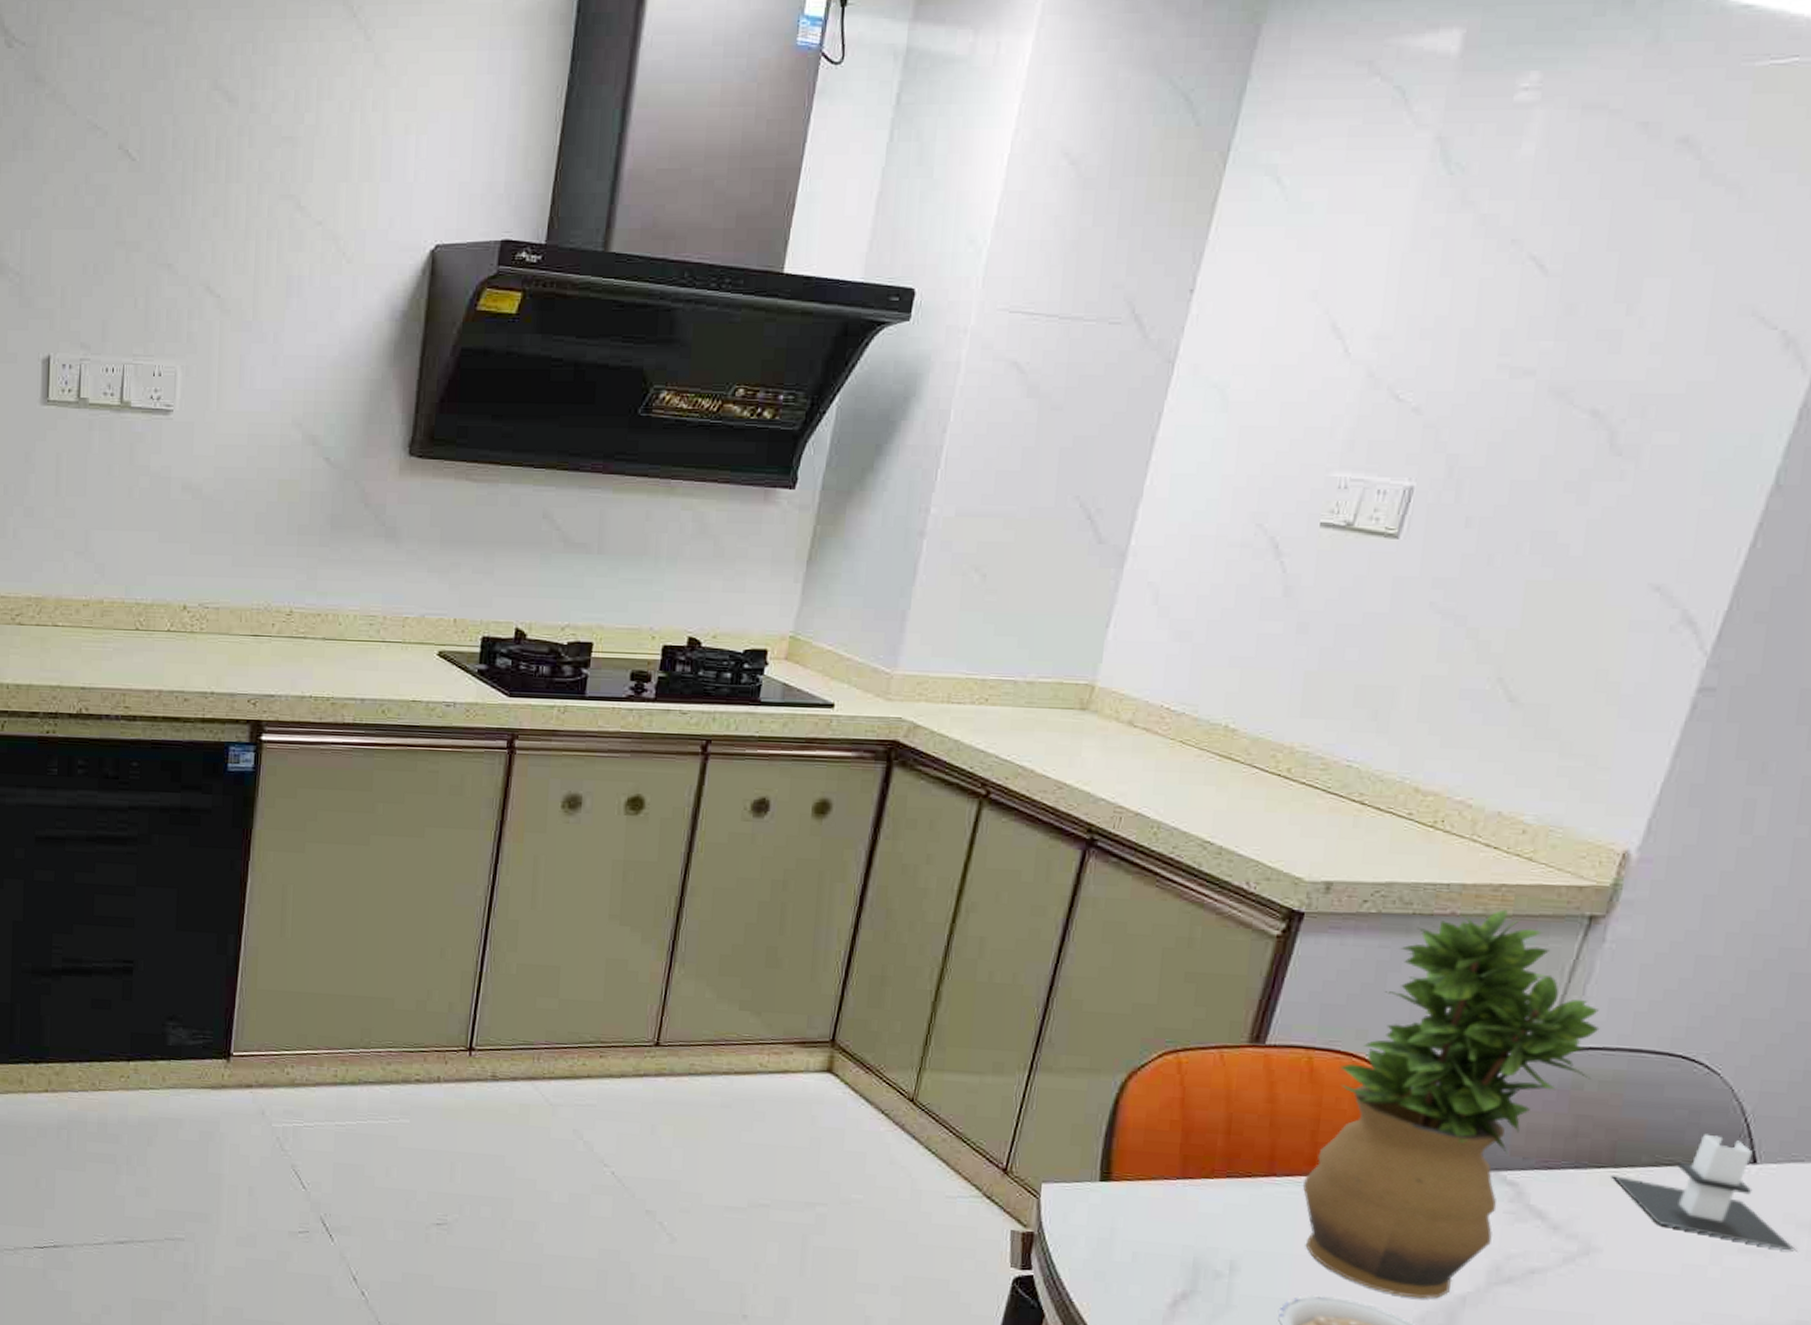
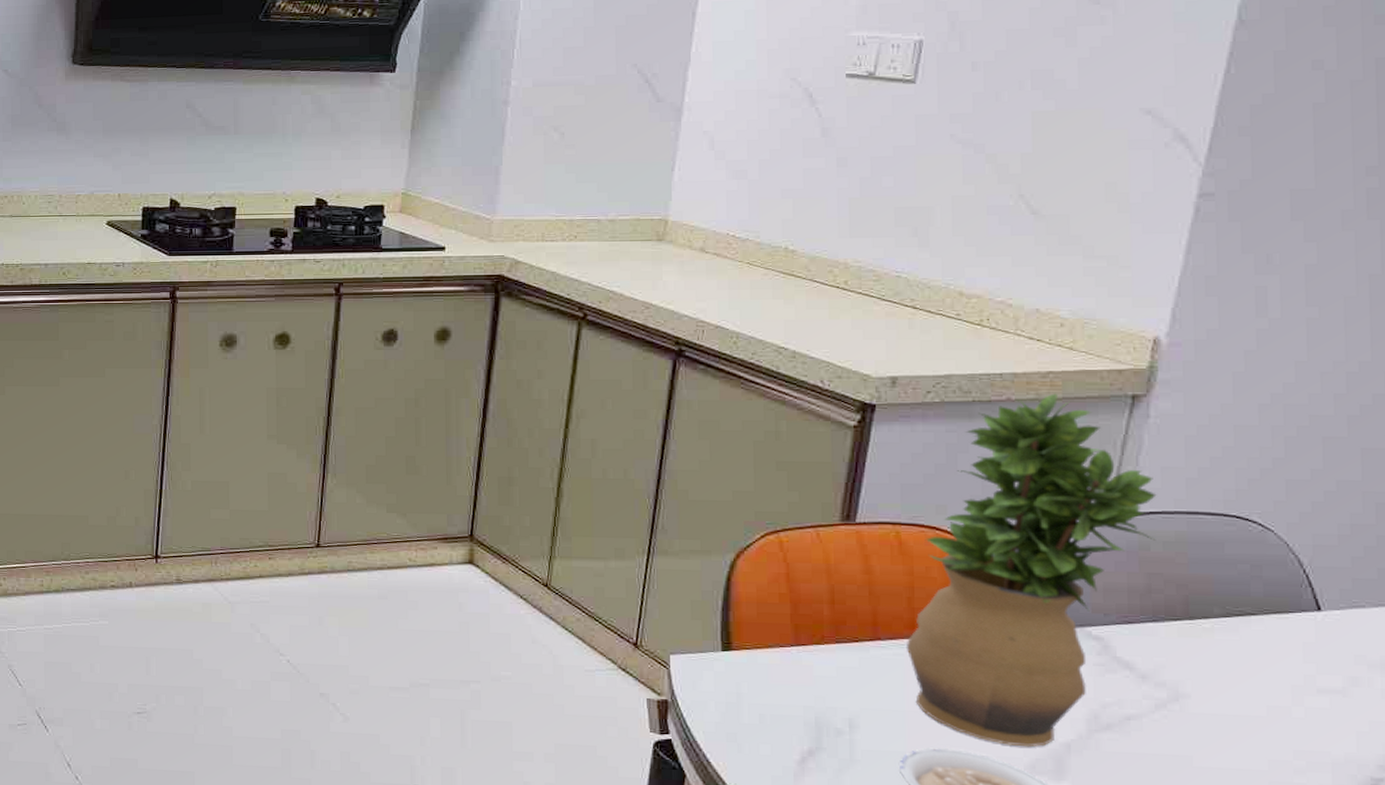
candle: present [1611,1133,1797,1252] -> none [1188,585,1373,691]

